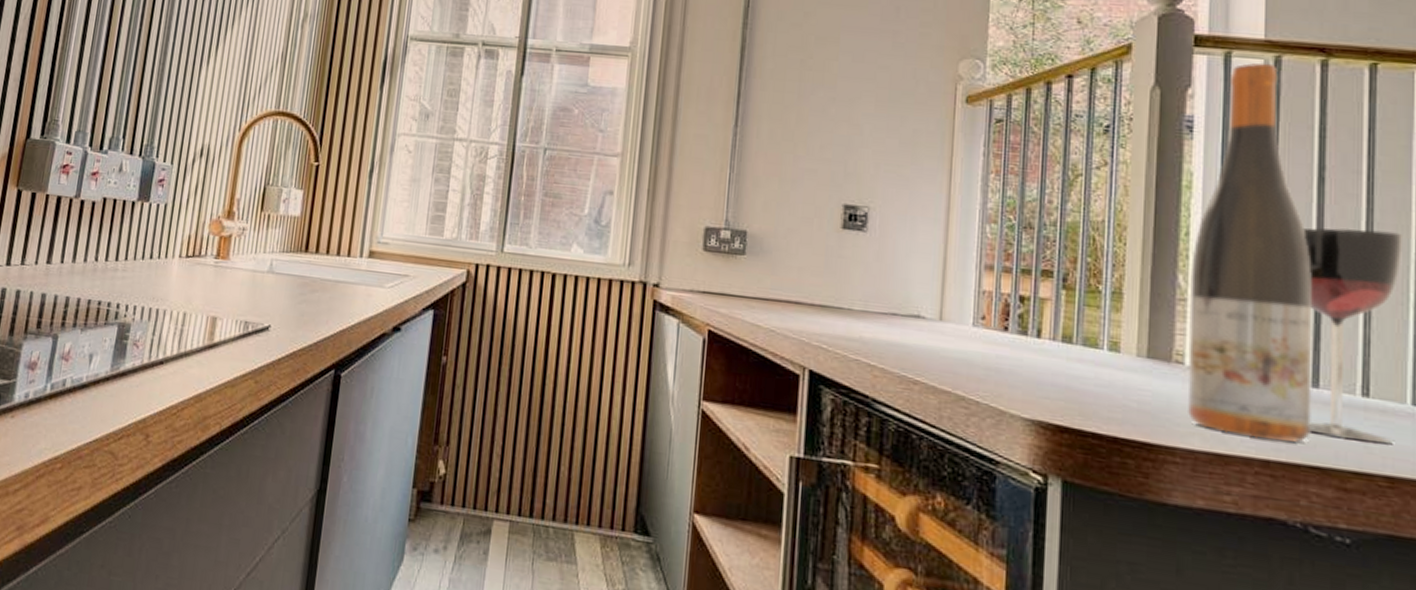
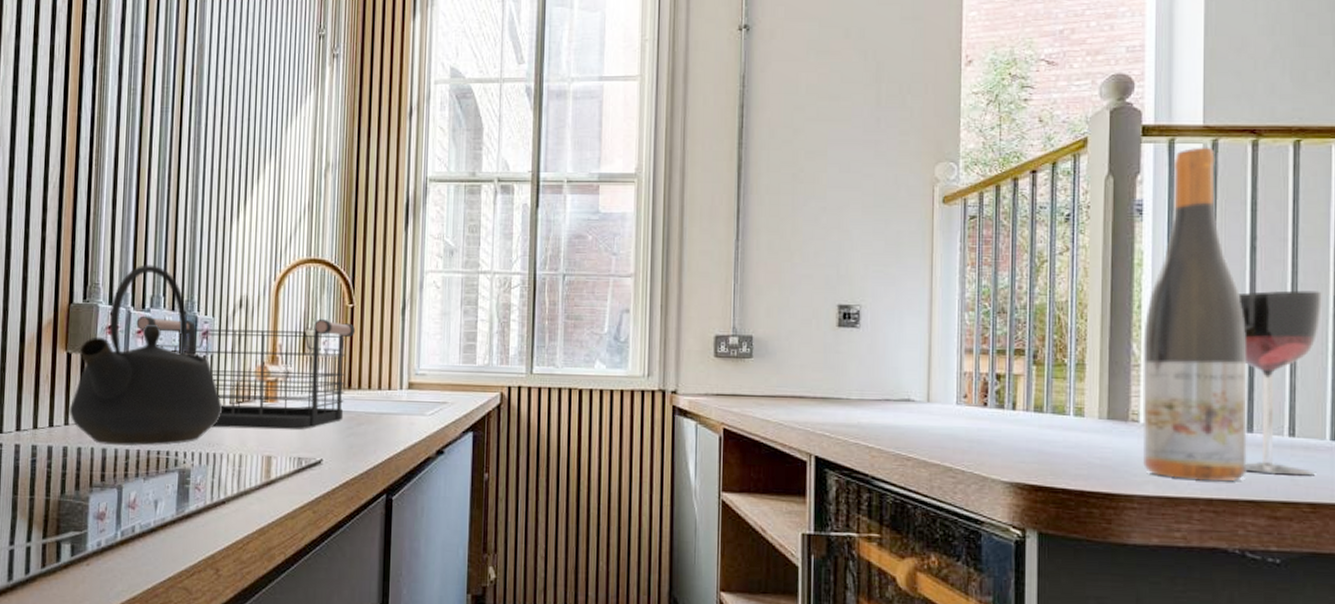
kettle: none [12,104,172,296] -> present [69,264,223,447]
dish rack: none [92,157,319,292] -> present [136,315,356,431]

